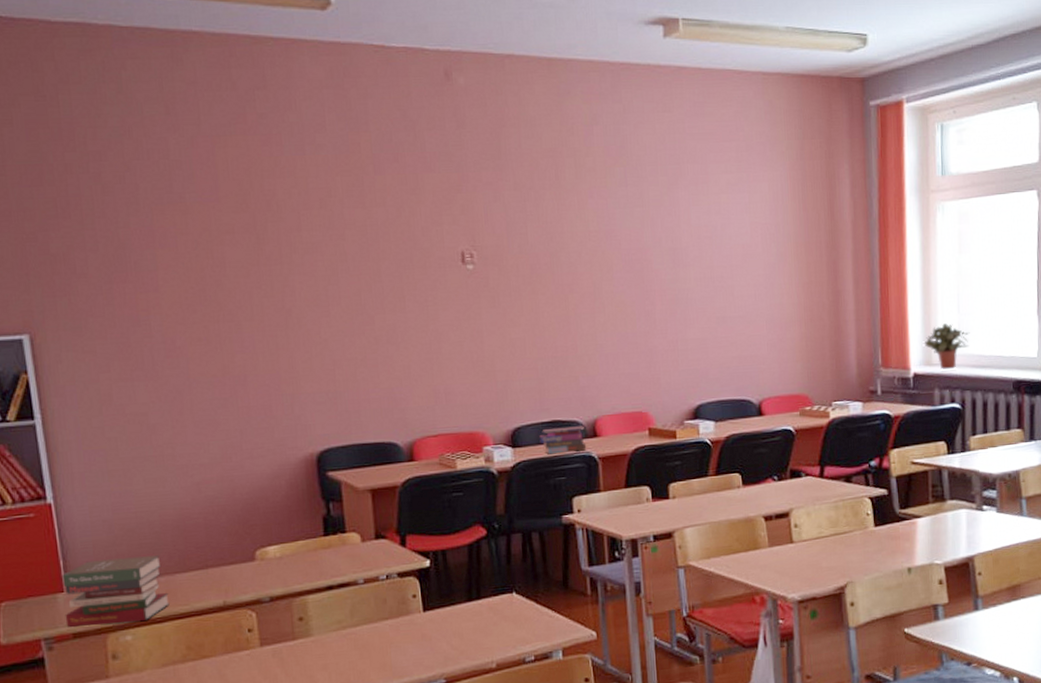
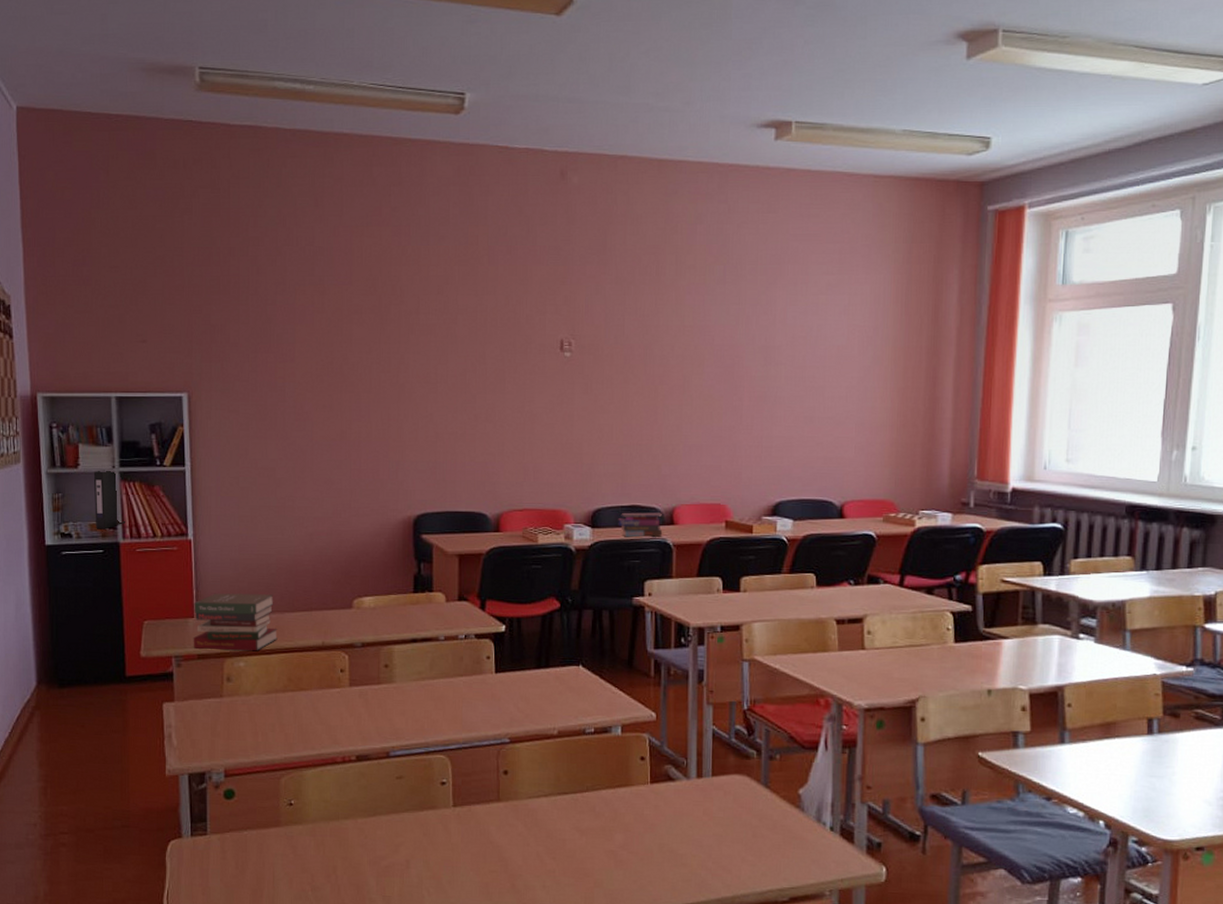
potted plant: present [924,323,970,371] -> none [1026,439,1080,488]

